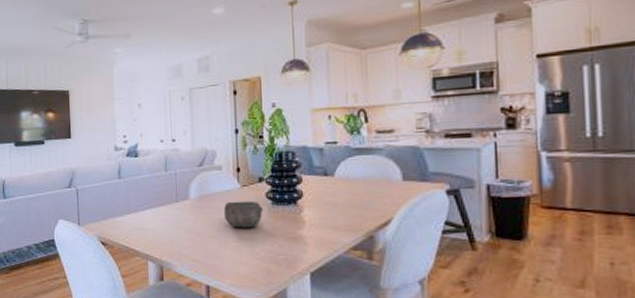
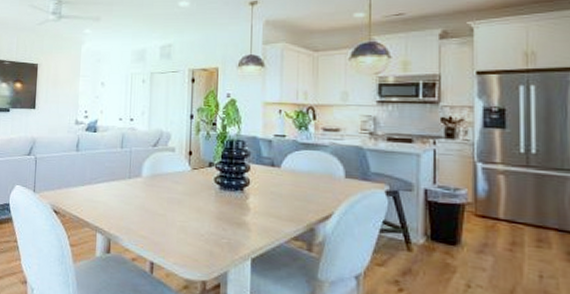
bowl: present [223,201,263,228] -> none [173,182,210,210]

